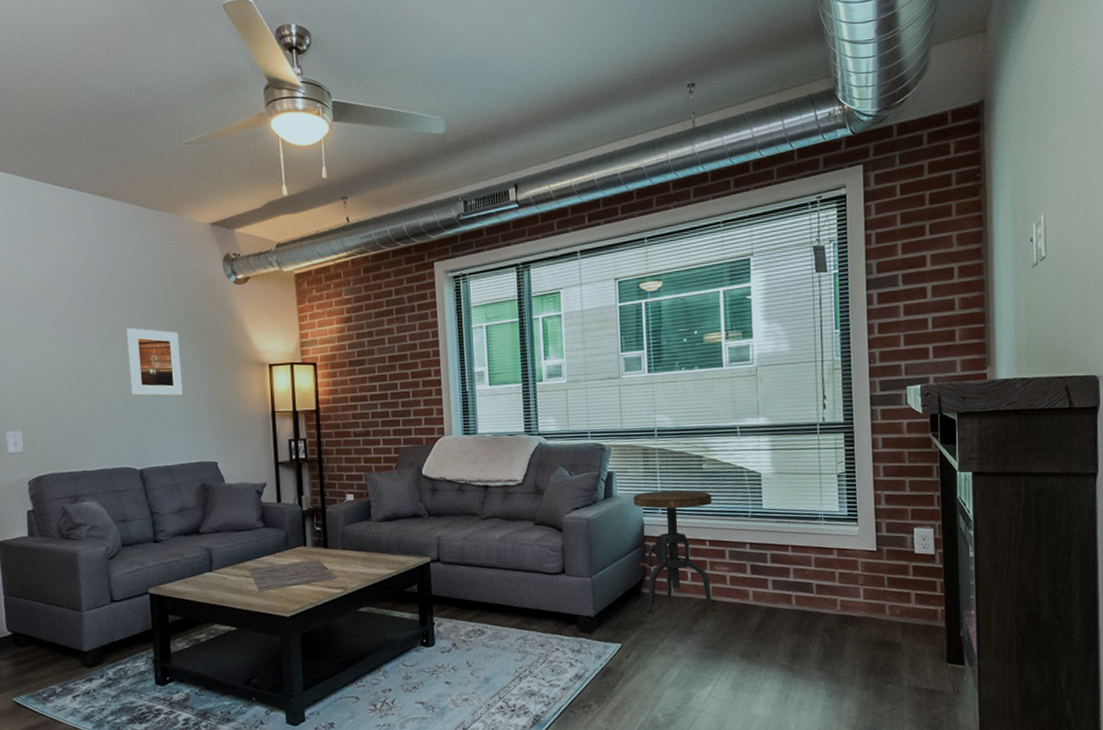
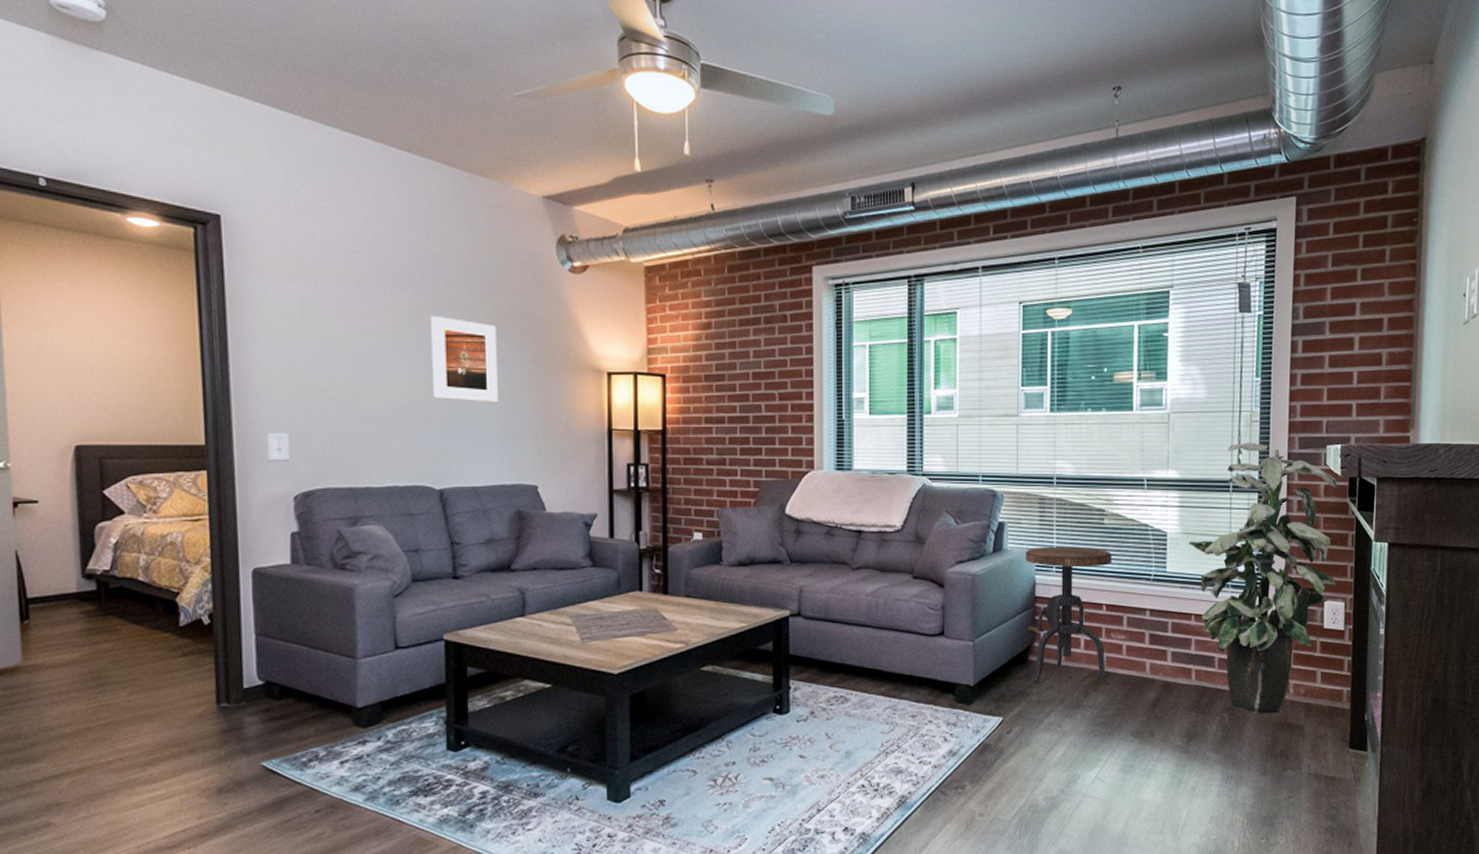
indoor plant: none [781,388,925,634] -> present [1188,443,1337,714]

